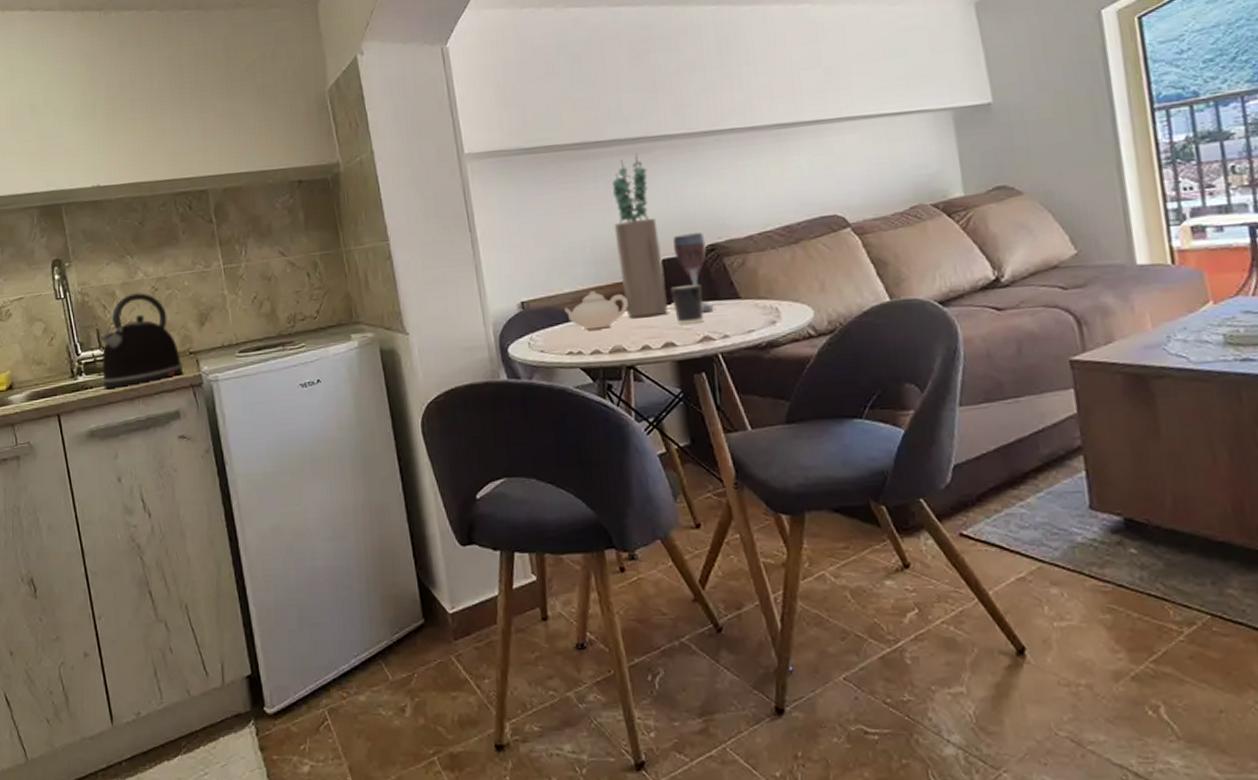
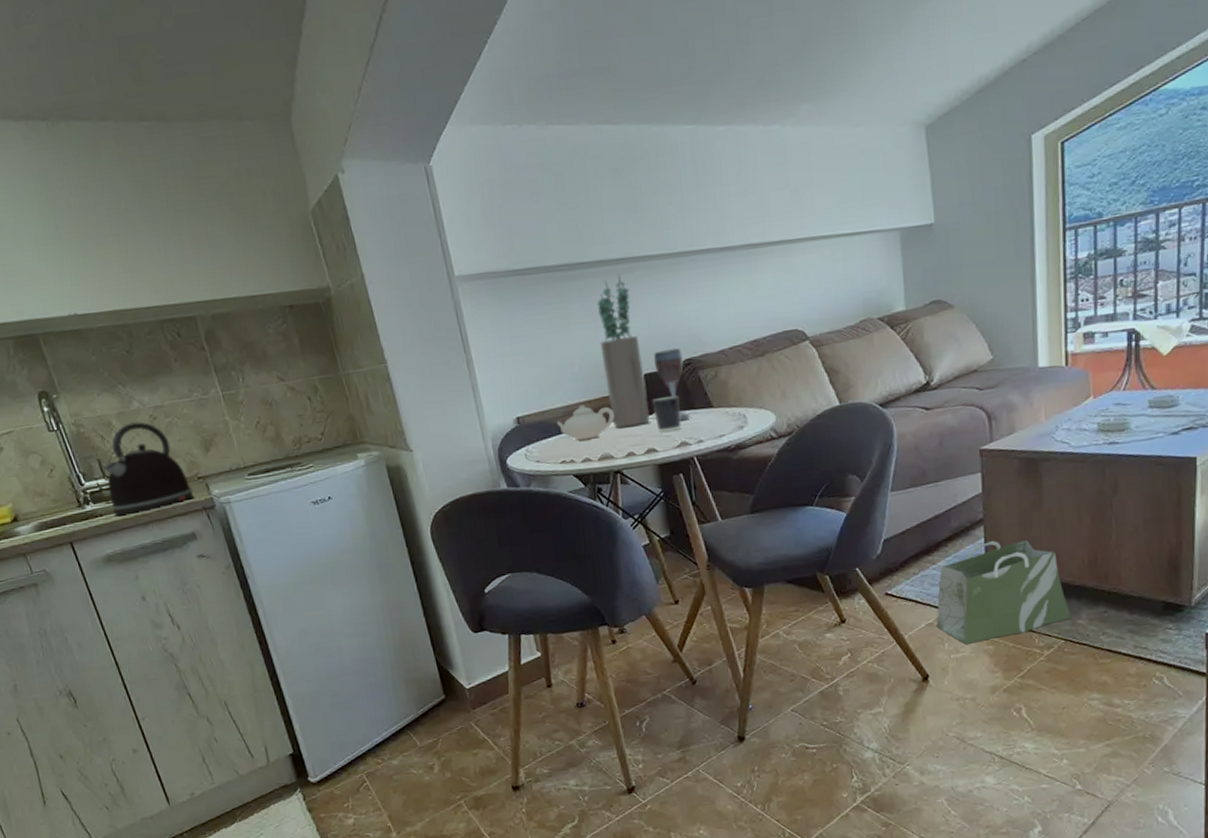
grocery bag: none [1029,474,1218,611] -> present [936,540,1072,645]

